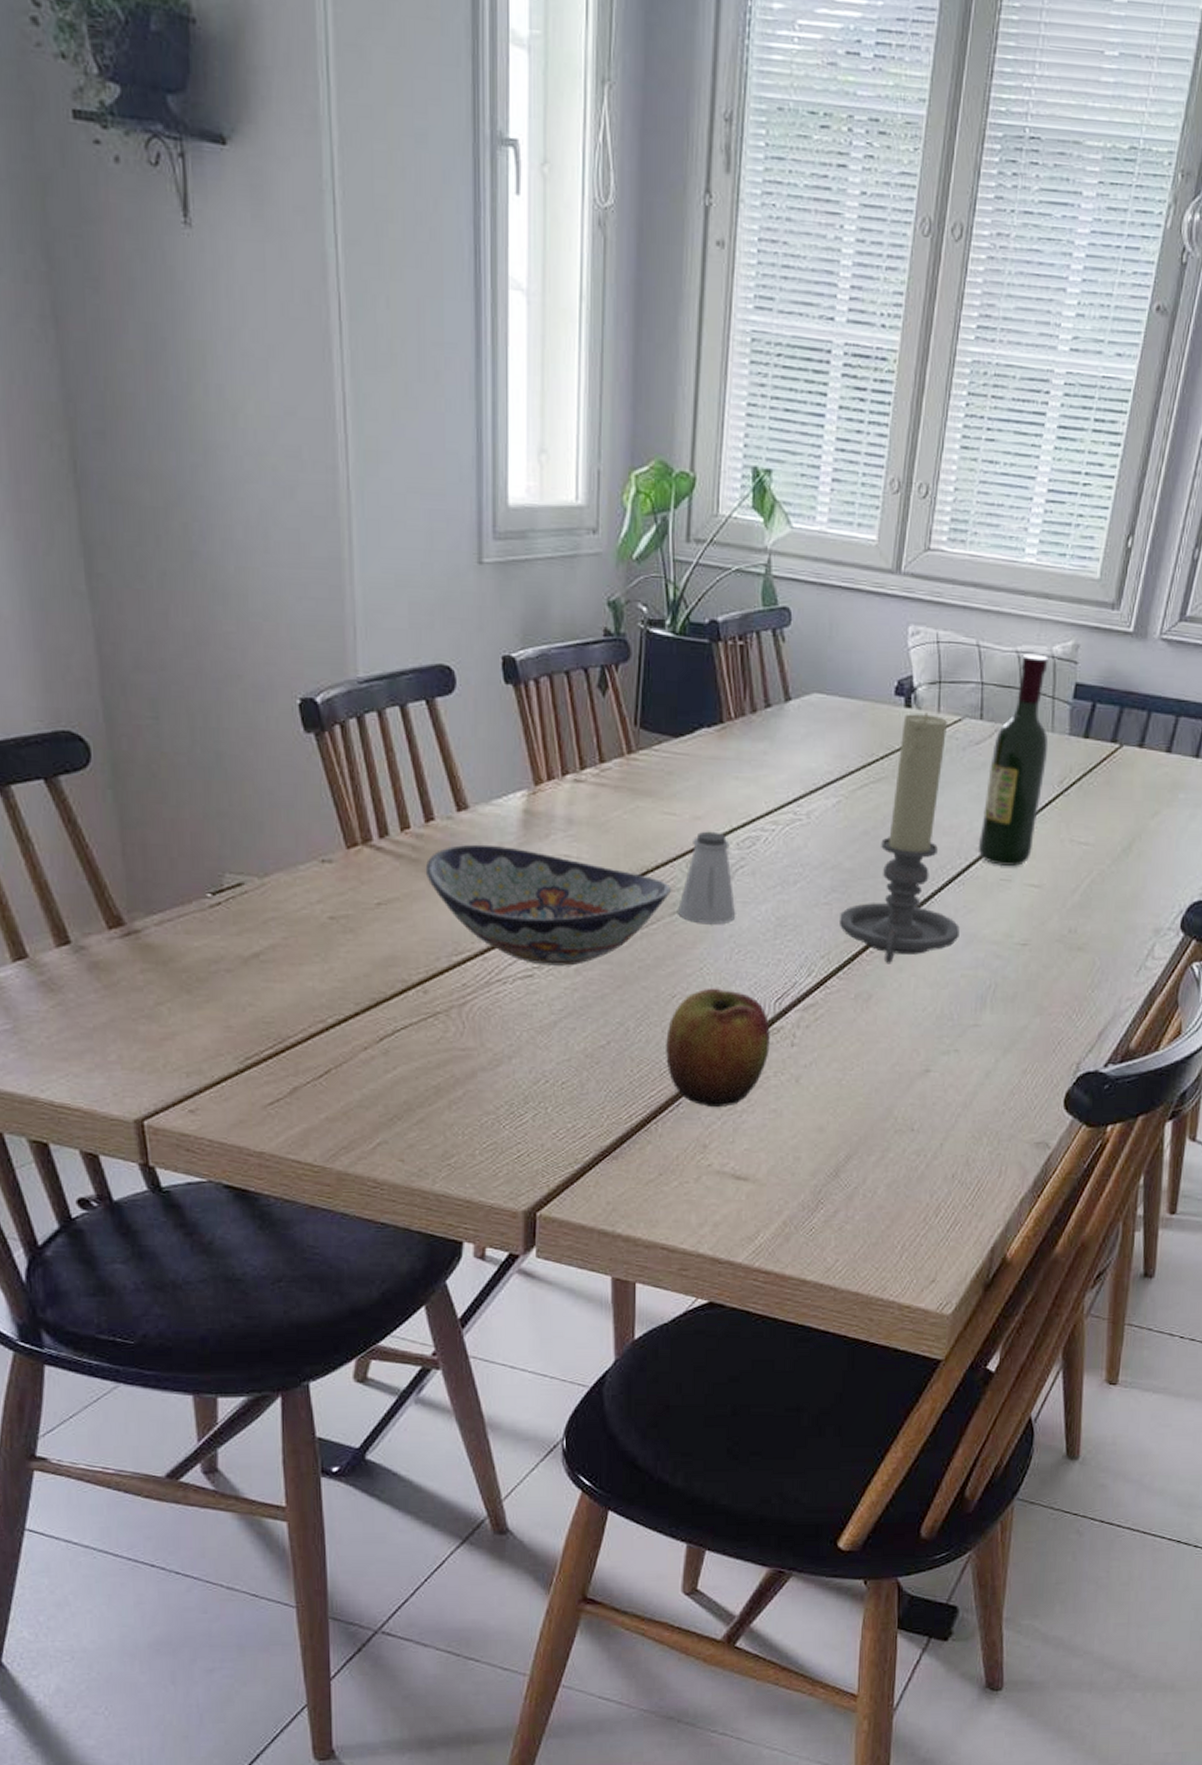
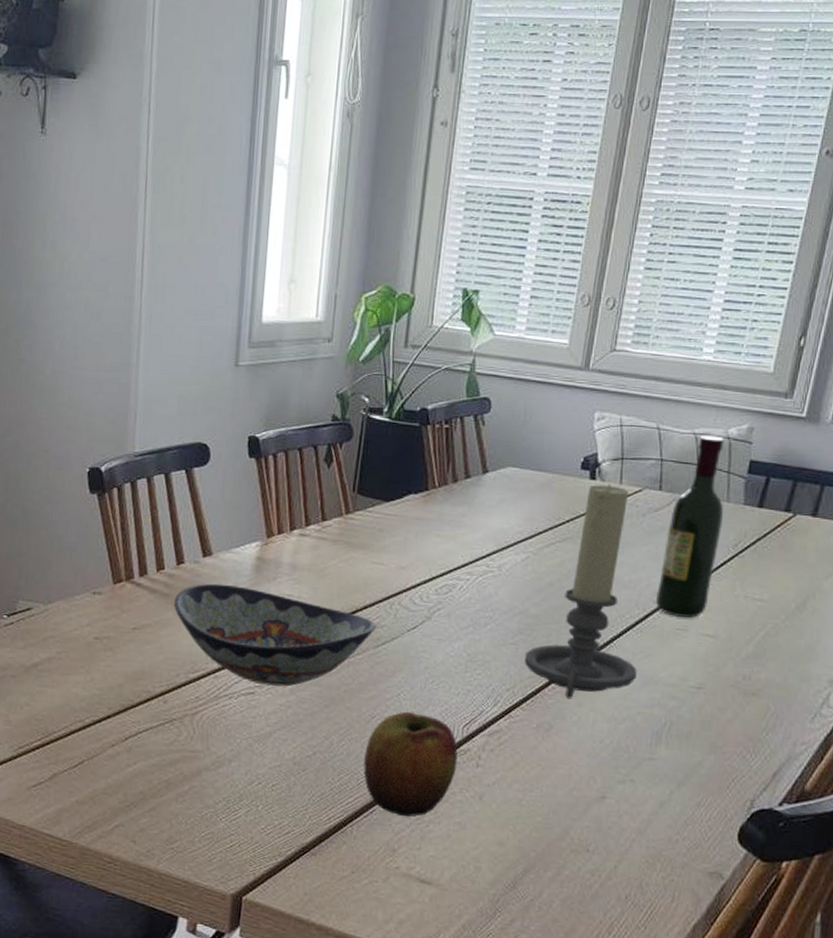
saltshaker: present [677,831,736,924] -> none [380,579,432,657]

